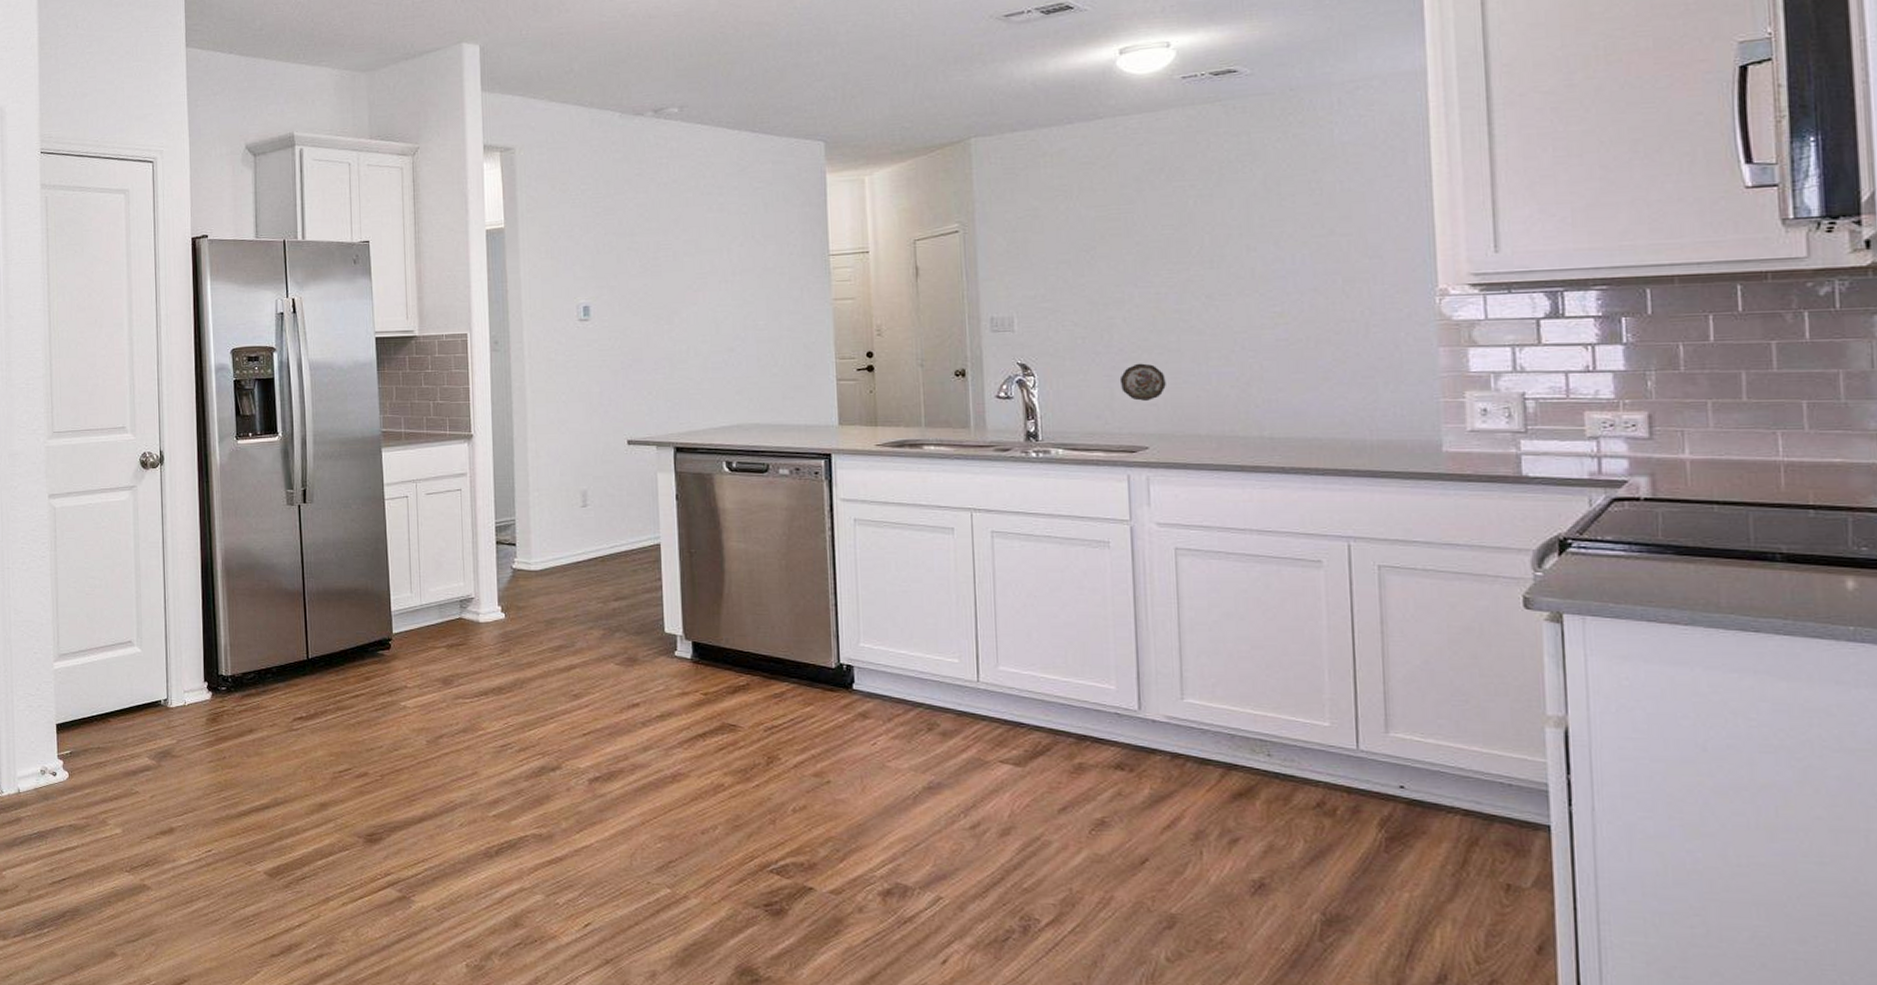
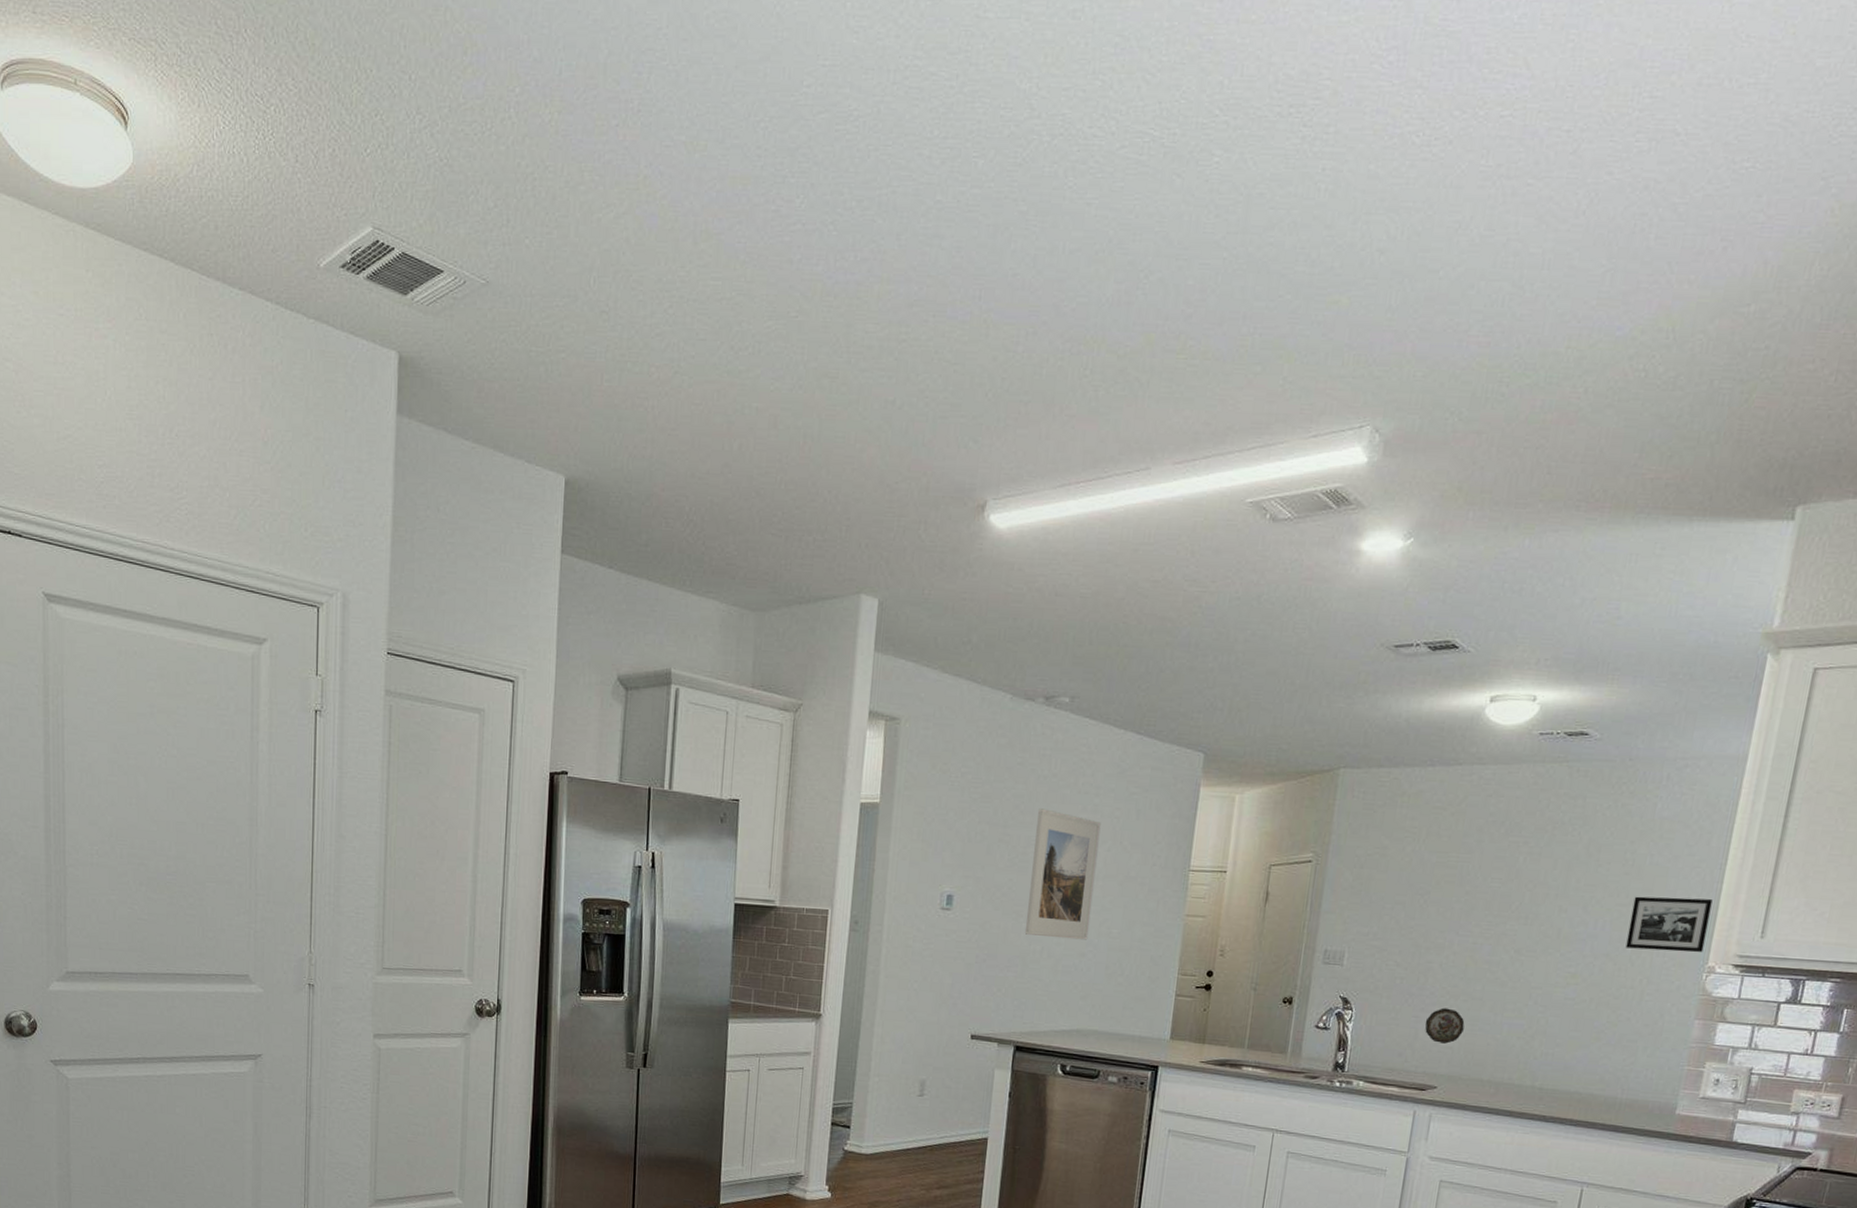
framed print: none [663,213,734,336] -> present [1025,808,1101,940]
picture frame: none [1332,219,1429,280] -> present [1625,896,1713,953]

